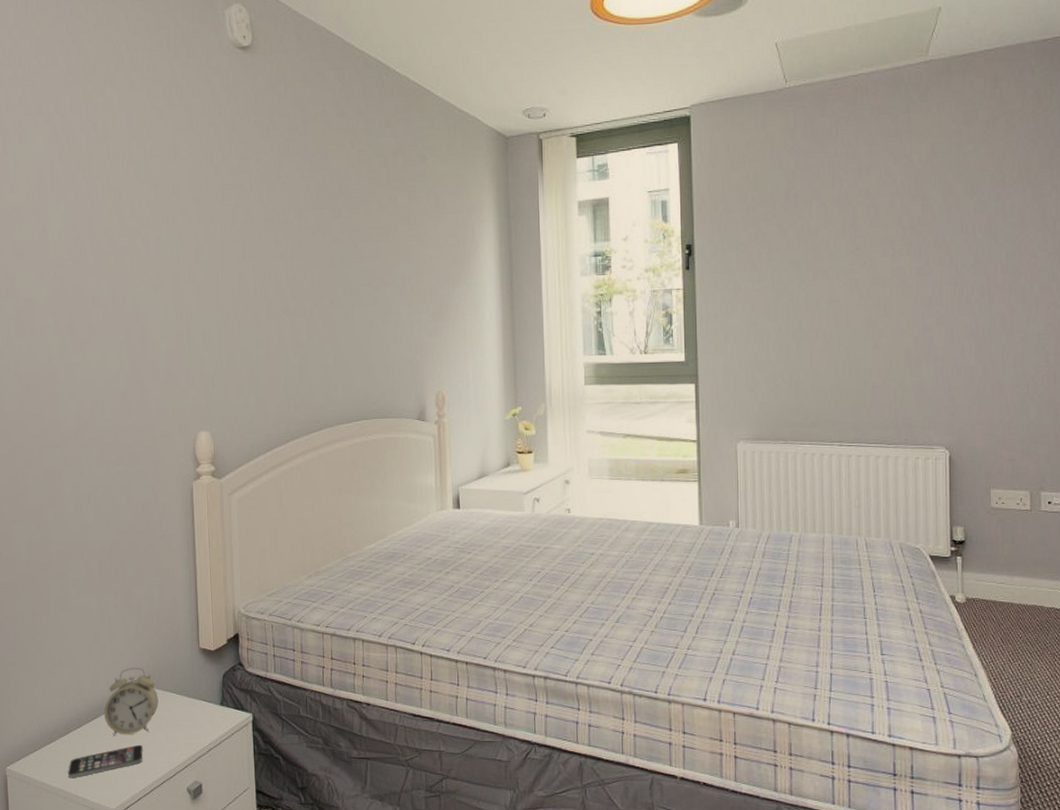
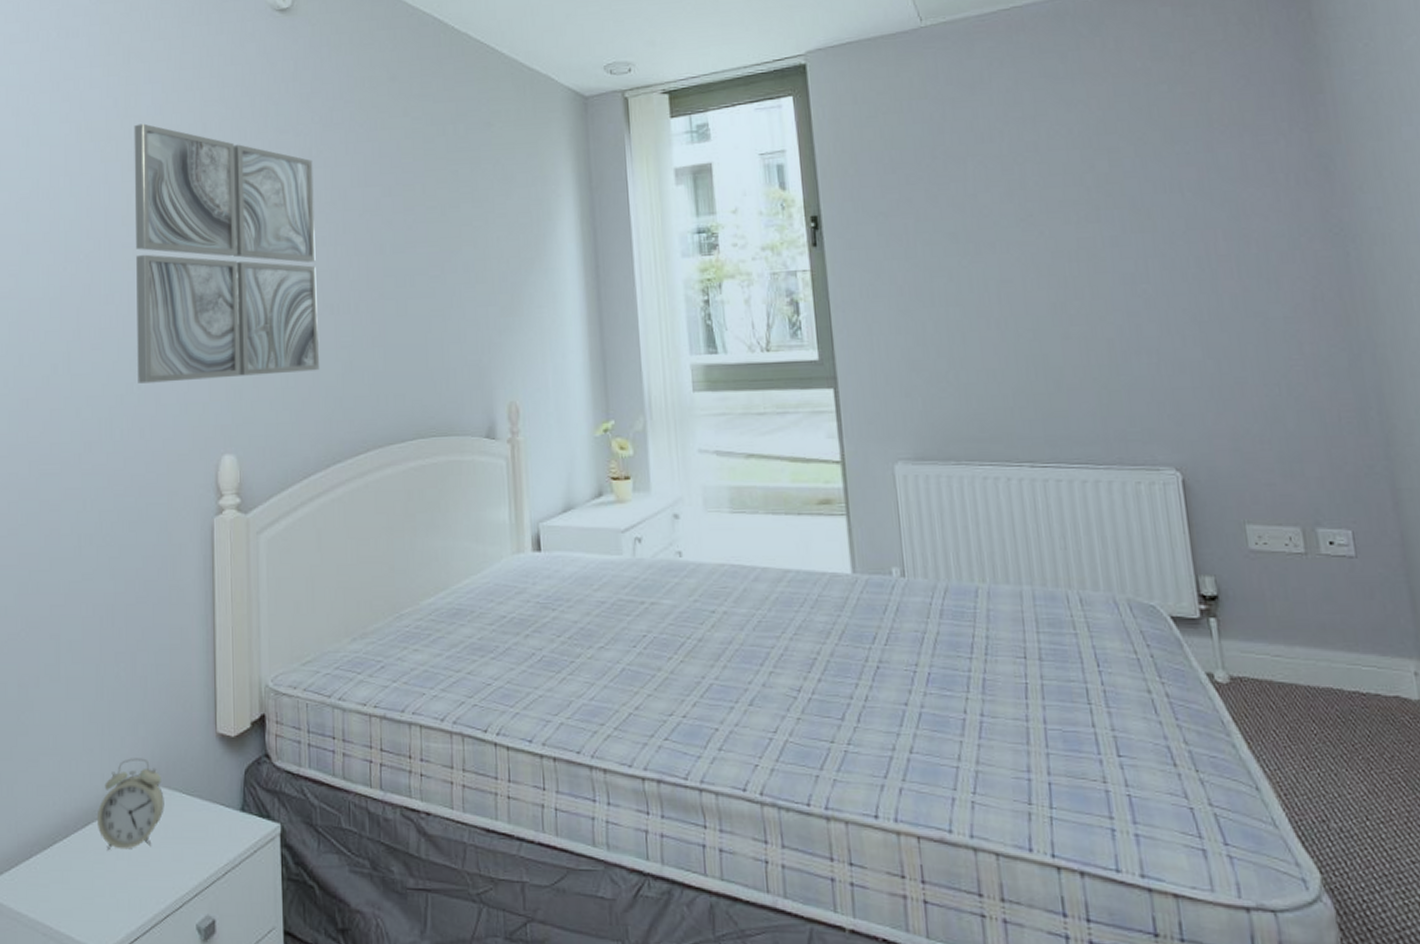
smartphone: present [68,744,143,778] -> none [50,862,143,907]
wall art: none [112,146,280,372] -> present [134,123,320,384]

